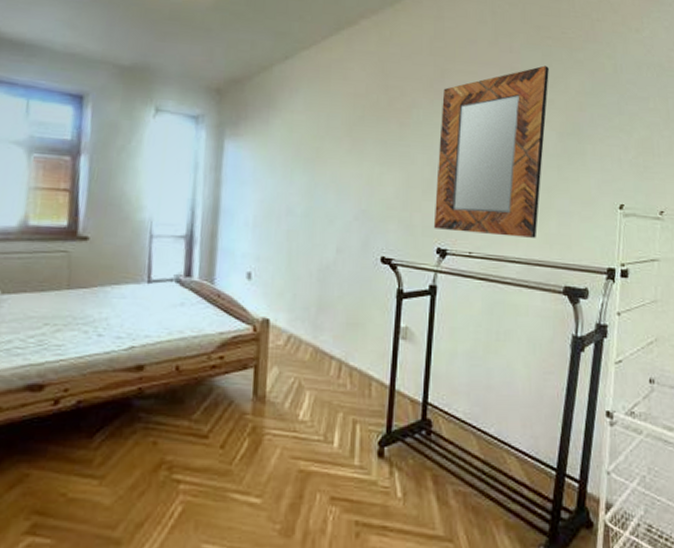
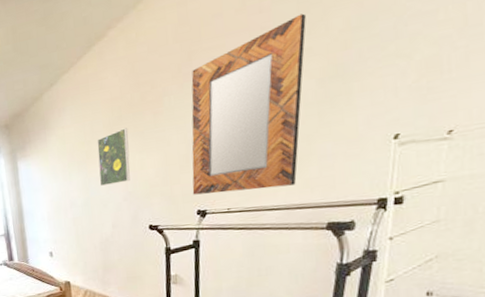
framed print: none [328,131,370,197] -> present [97,128,130,187]

